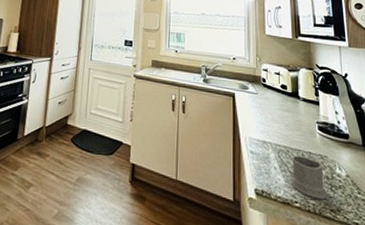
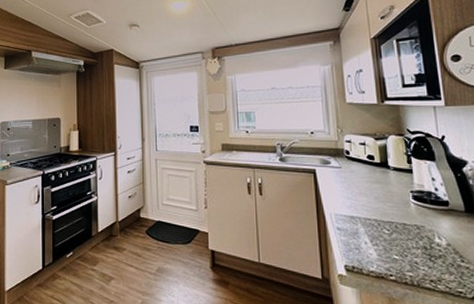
mug: present [278,149,327,200] -> none [368,223,426,271]

